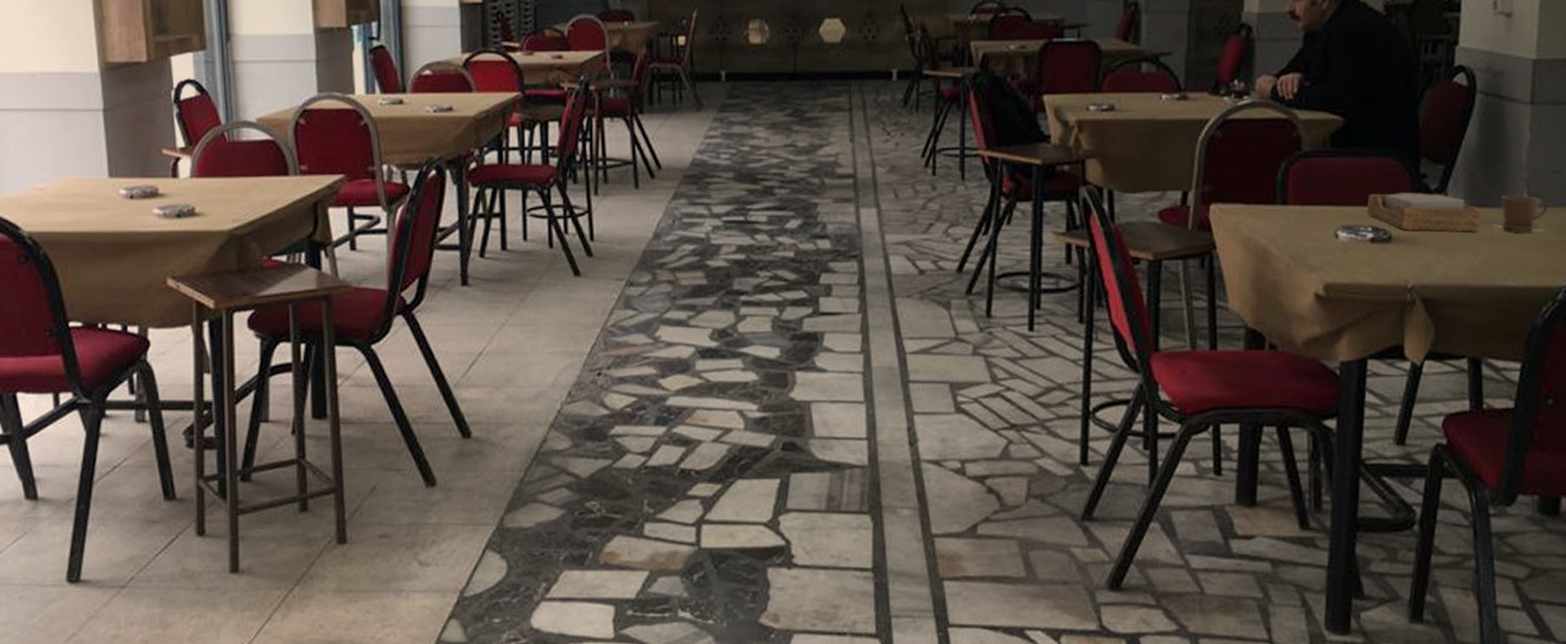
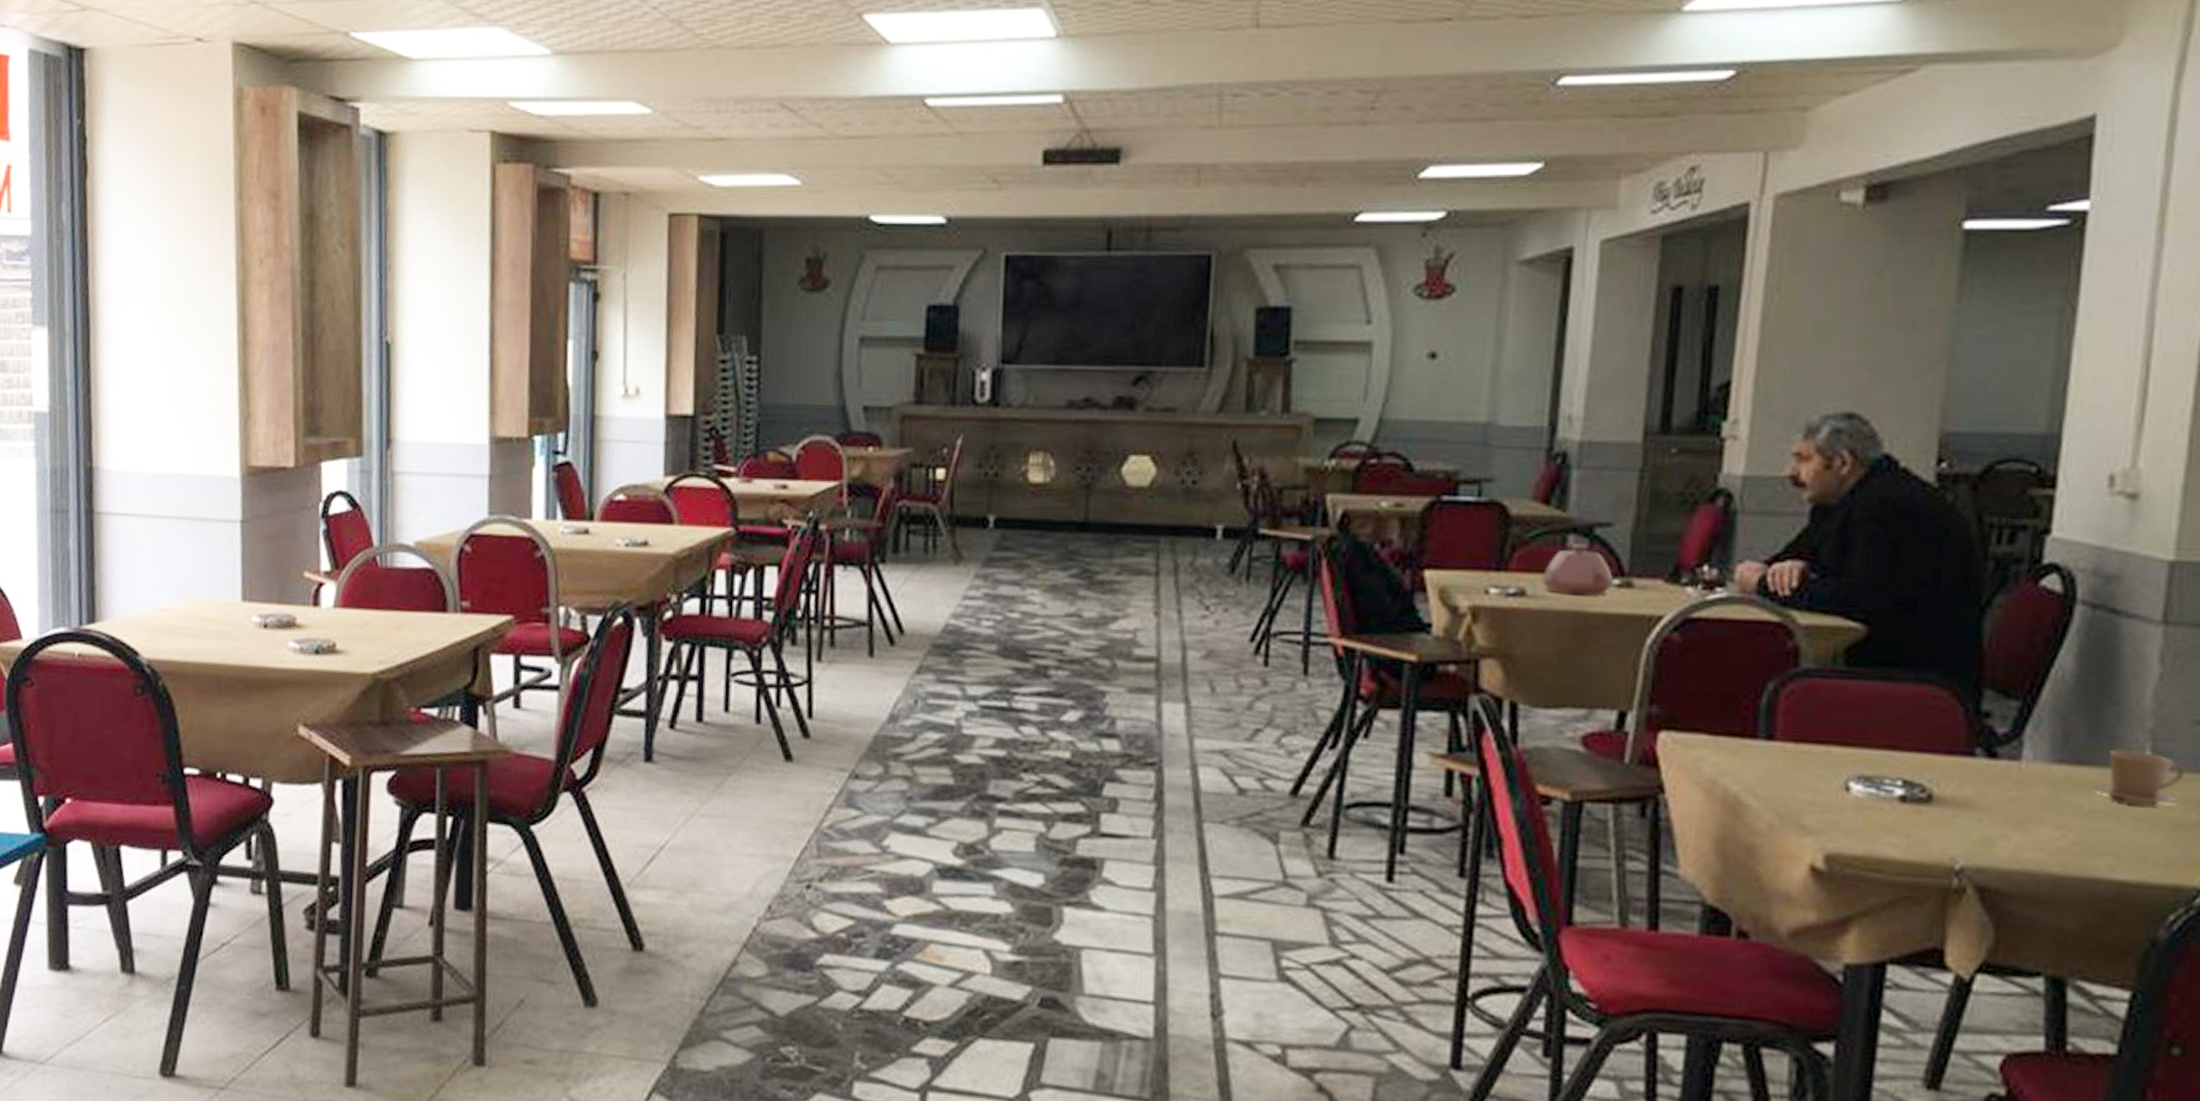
sugar bowl: none [1125,69,1173,108] -> present [1541,543,1612,596]
napkin holder: present [1366,192,1482,232] -> none [1895,733,2077,799]

